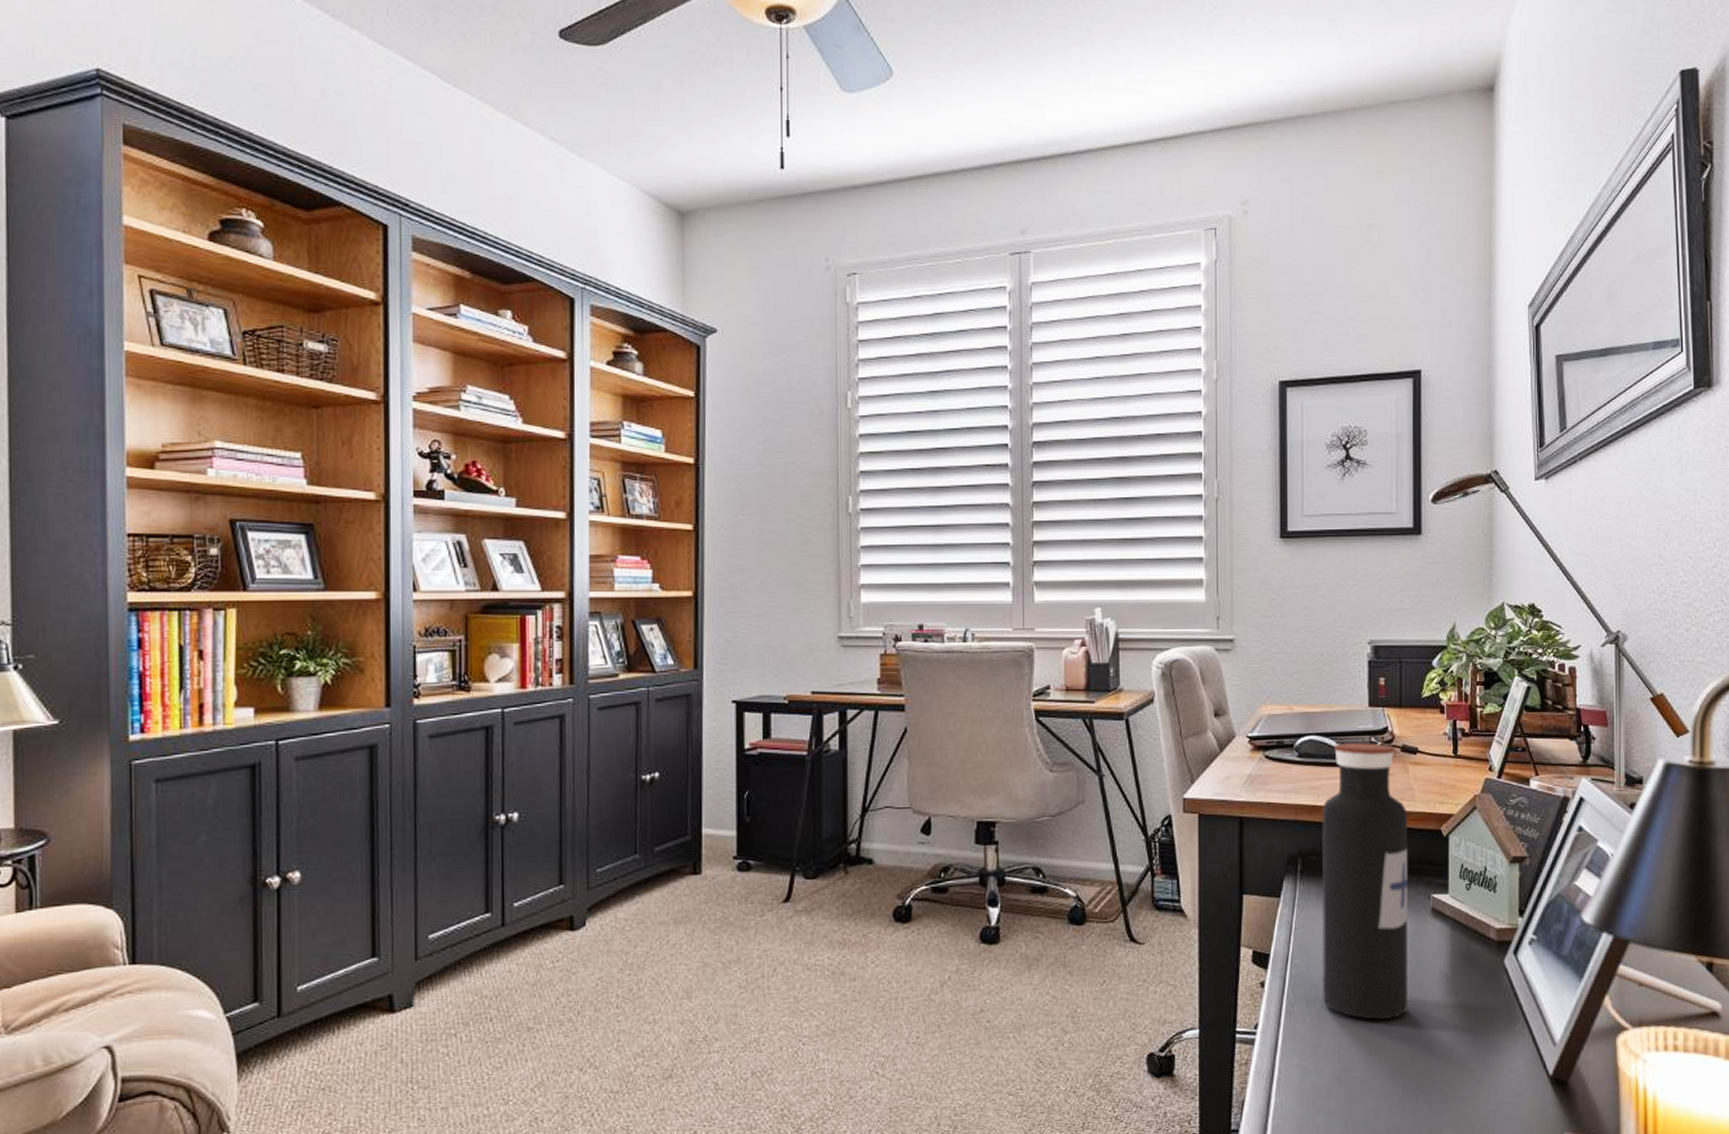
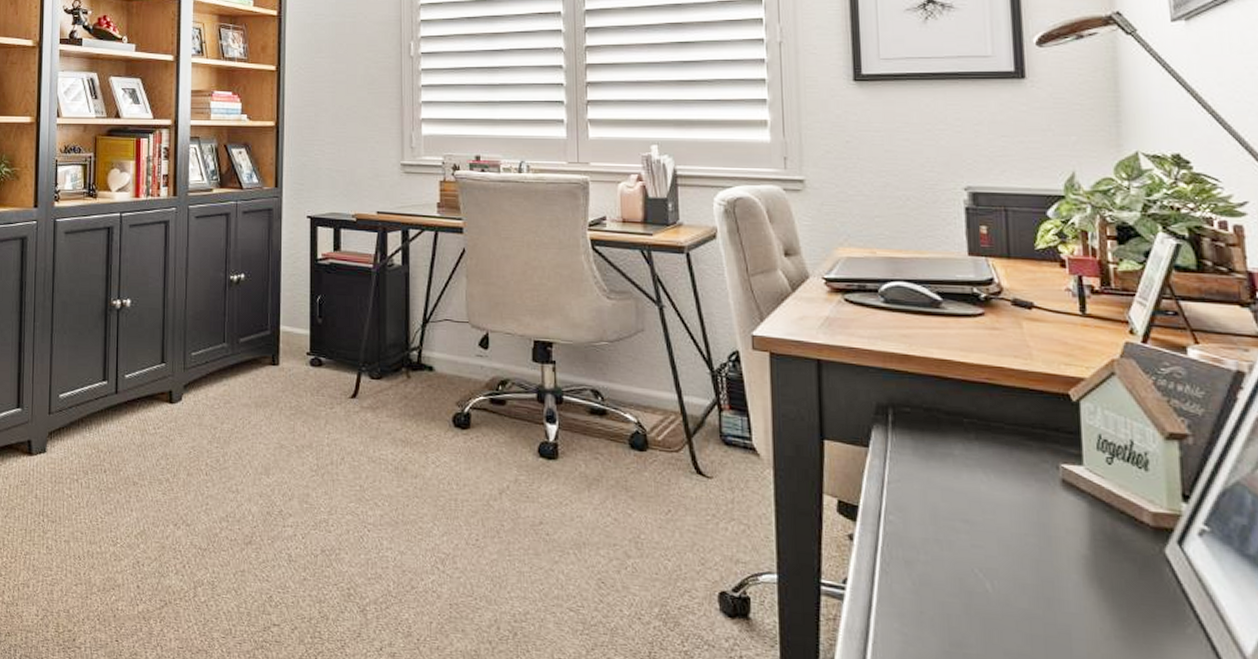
water bottle: present [1322,742,1409,1020] -> none [916,292,1037,597]

